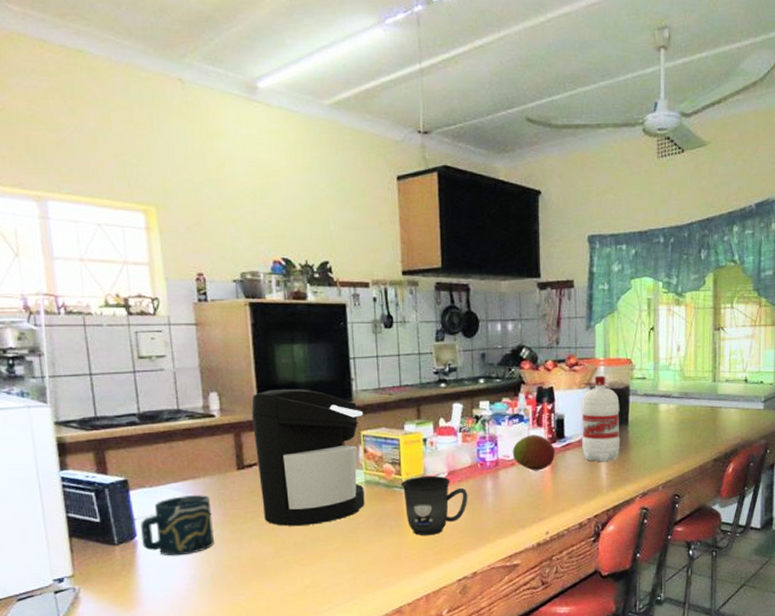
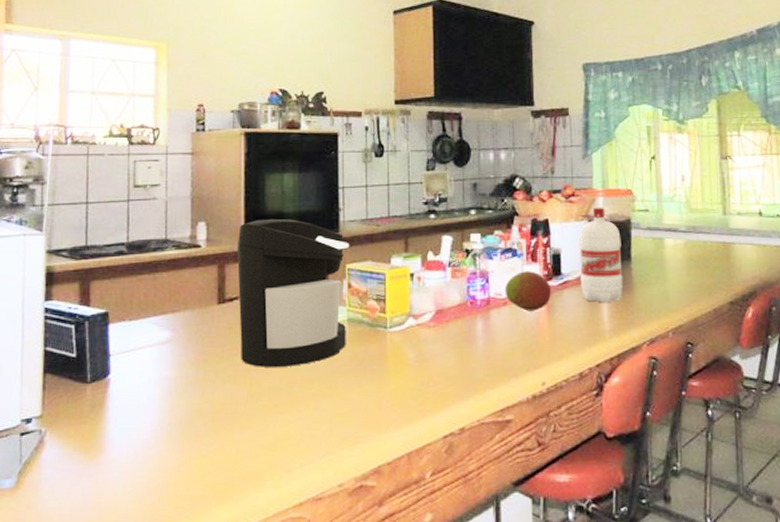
cup: present [141,495,214,556] -> none [115,330,188,398]
mug: present [400,475,468,536] -> none [385,314,457,383]

